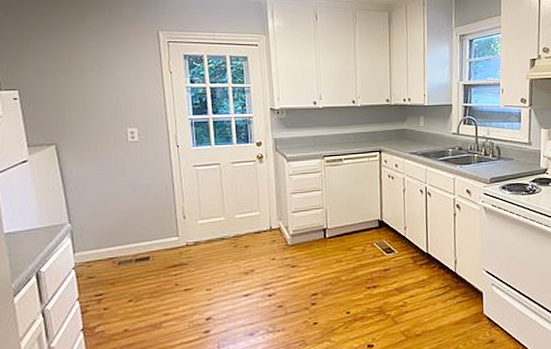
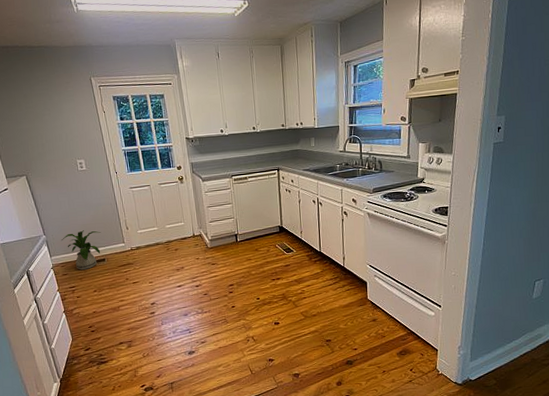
house plant: none [92,218,148,271] -> present [61,230,101,270]

